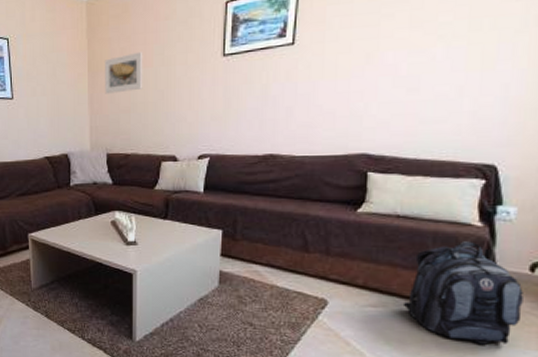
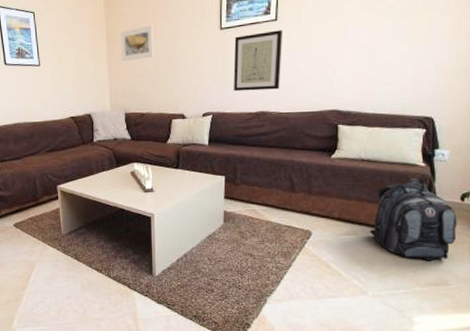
wall art: none [237,56,302,130] -> present [234,30,283,92]

